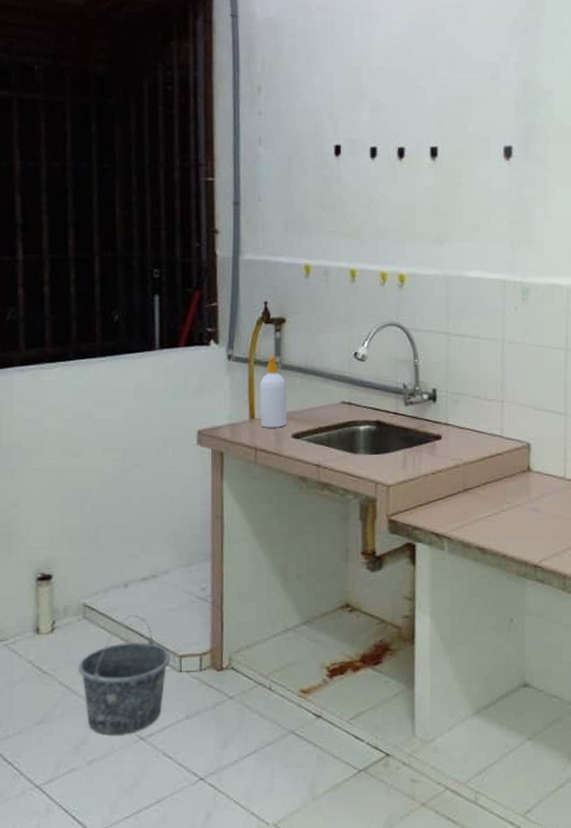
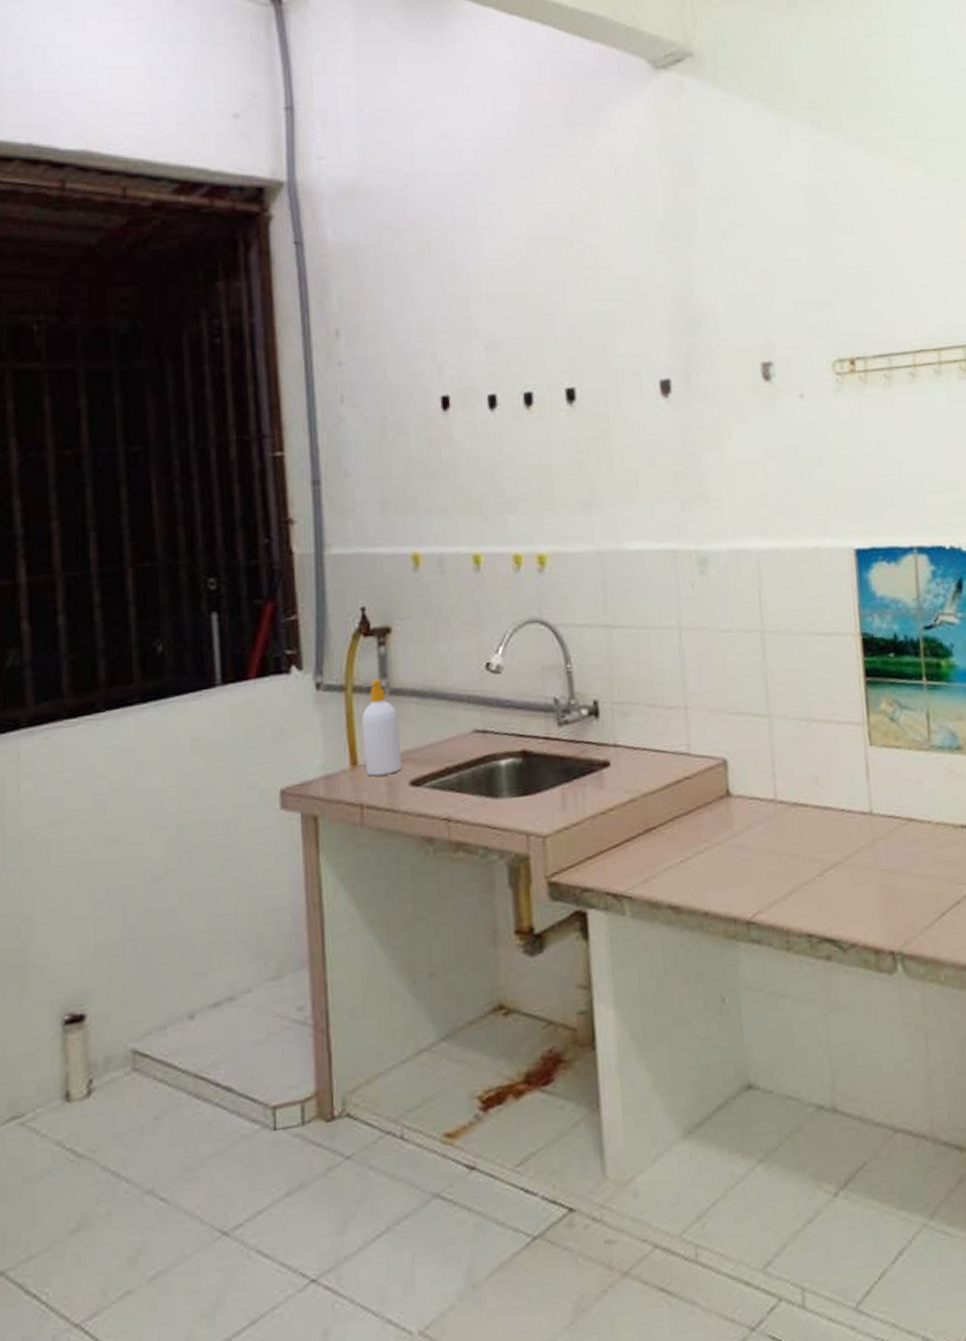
bucket: present [78,615,171,734] -> none [129,1056,260,1235]

